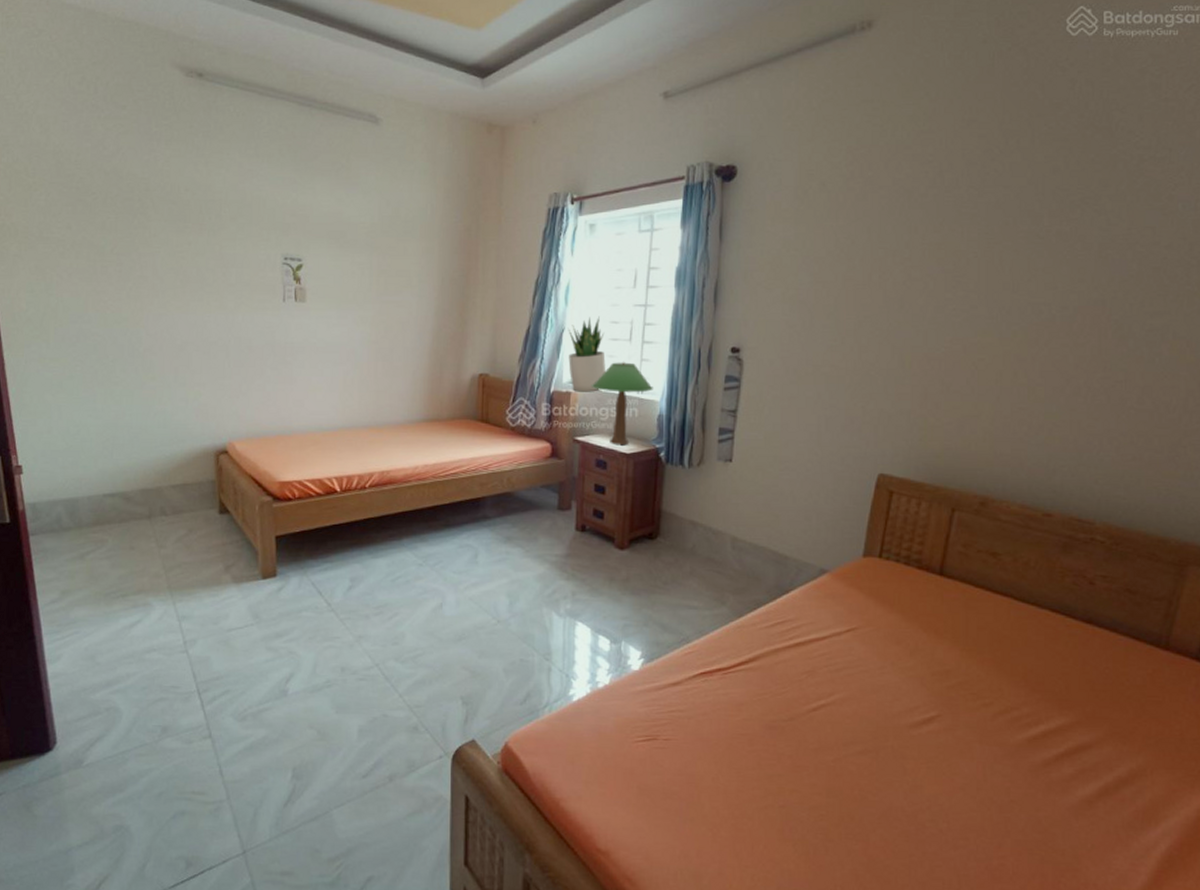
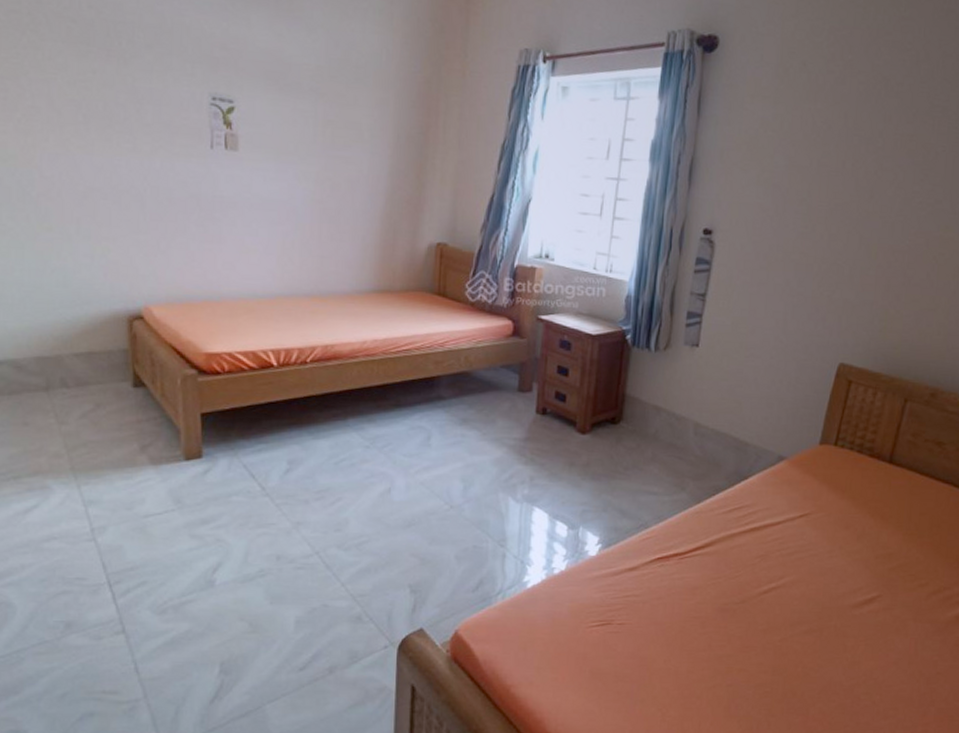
planter: present [568,316,606,392] -> none [534,187,574,269]
table lamp: present [592,361,653,446] -> none [558,237,622,327]

